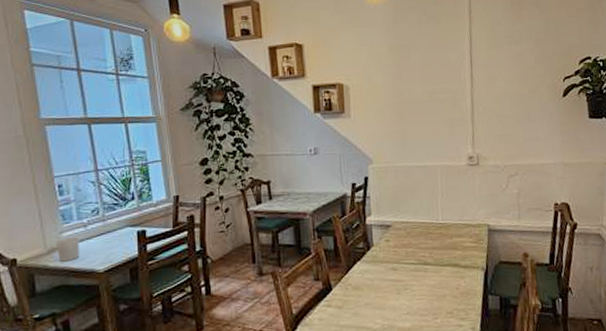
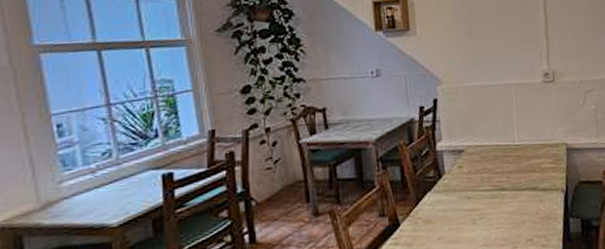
candle holder: present [56,236,80,262] -> none [53,185,87,218]

